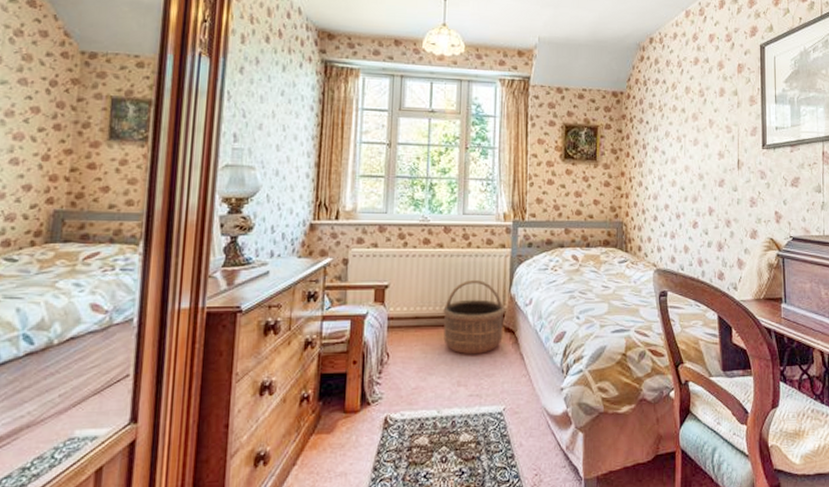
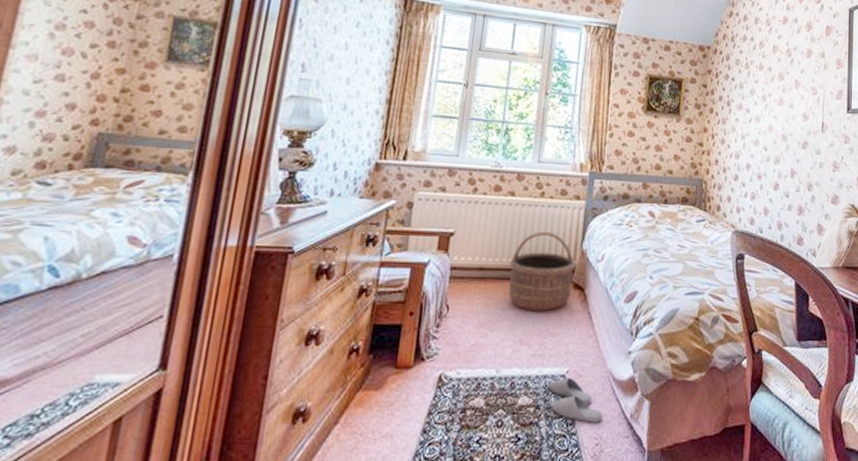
slippers: none [487,415,540,456] -> present [548,378,603,423]

